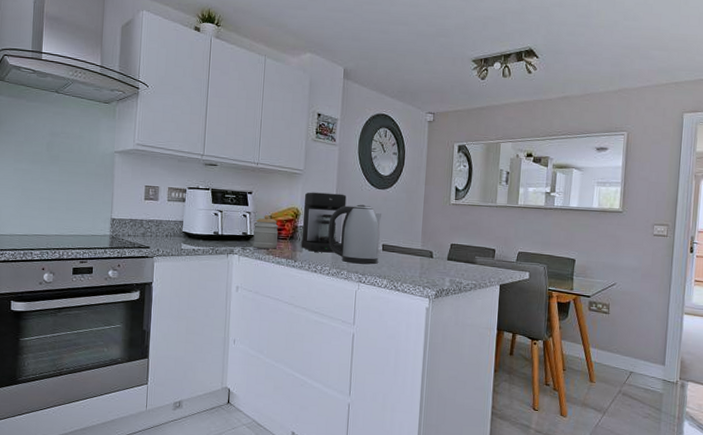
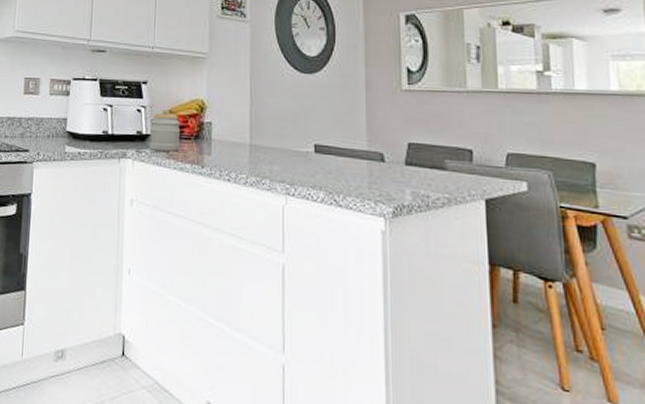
coffee maker: present [301,192,347,253] -> none [209,79,264,156]
kettle: present [328,204,381,265] -> none [242,93,310,171]

